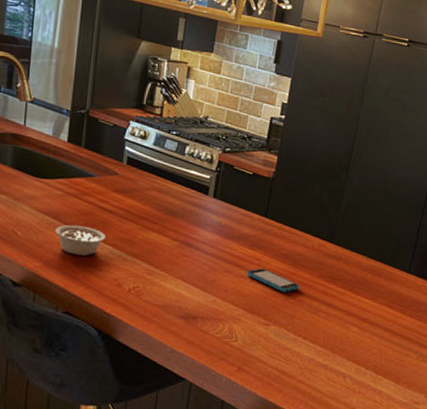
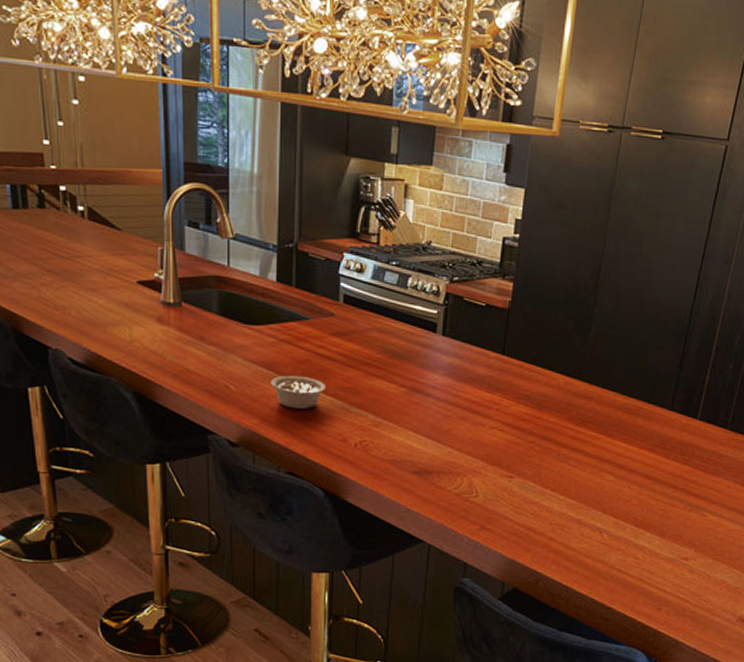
smartphone: present [246,268,299,293] -> none [484,413,545,440]

